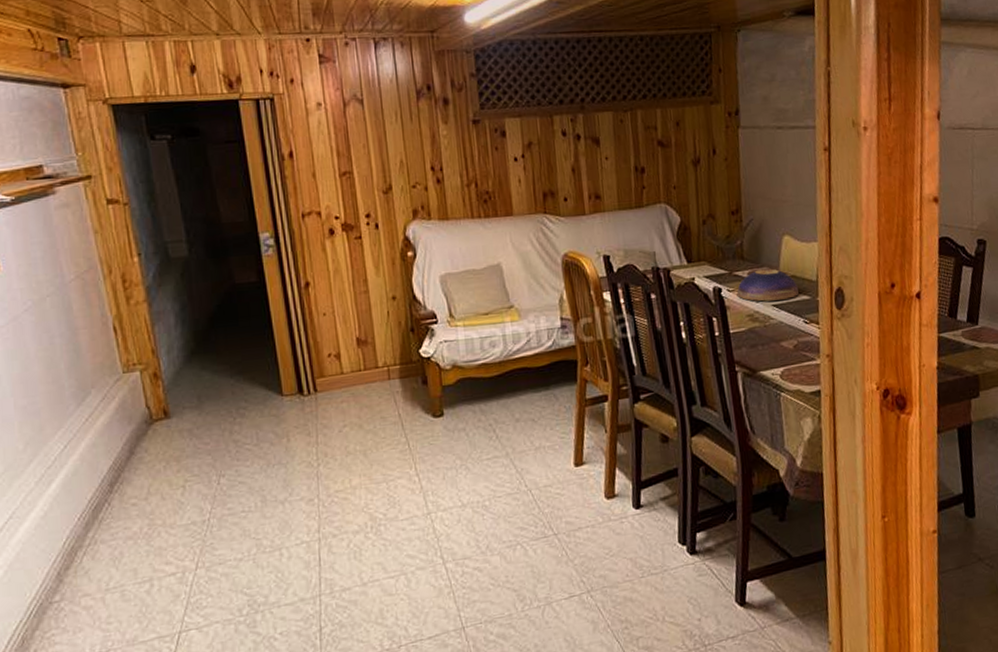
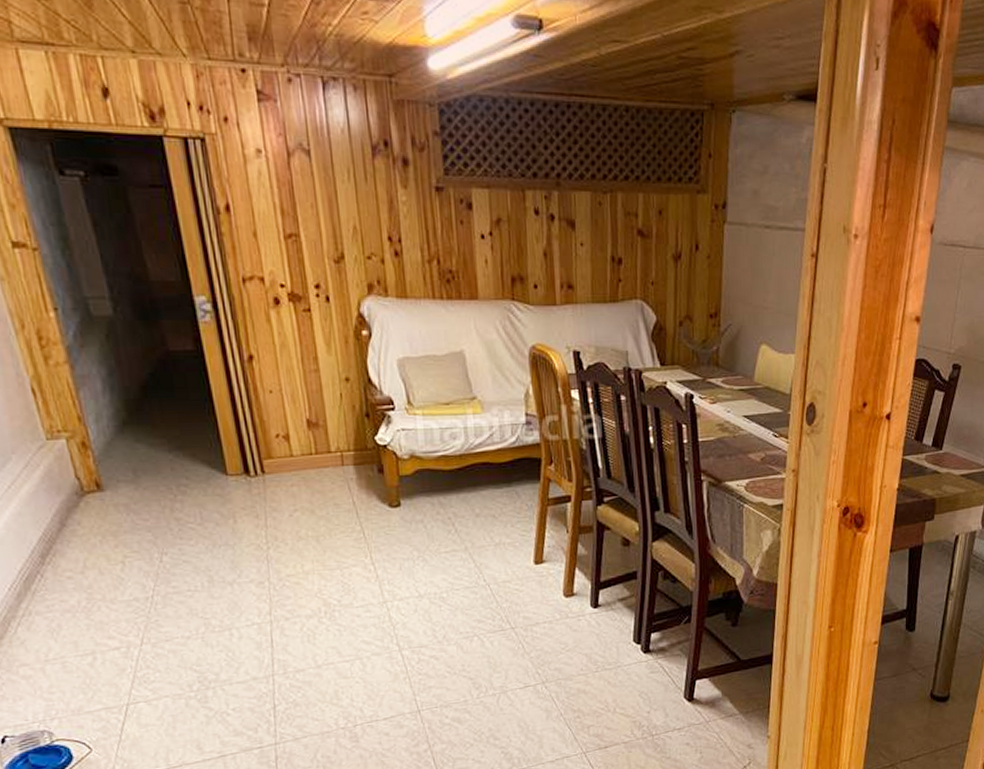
decorative bowl: present [736,268,799,302] -> none [708,378,771,412]

